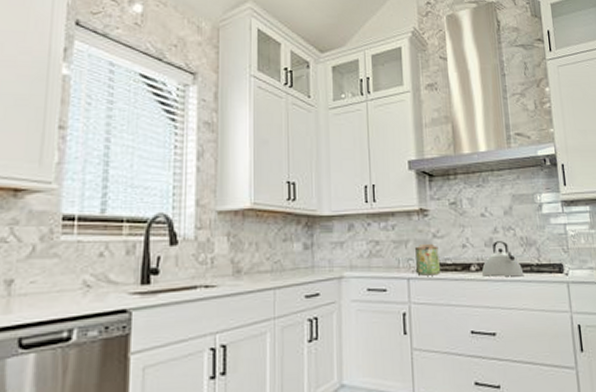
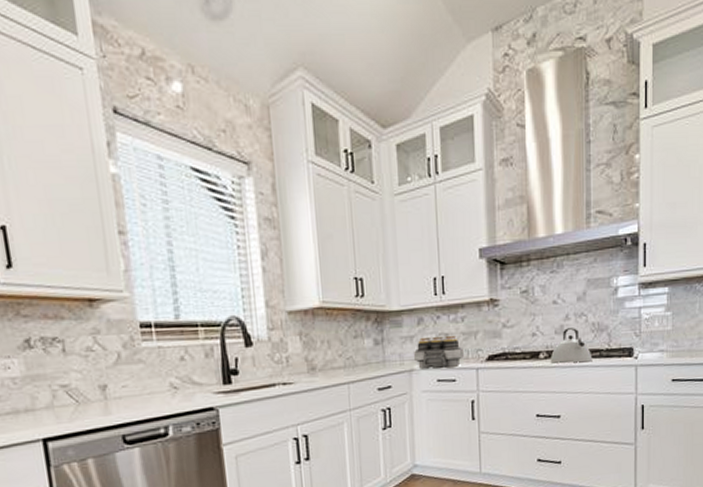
spice rack: none [343,243,394,278] -> present [413,336,464,370]
canister: present [415,244,441,276] -> none [485,334,510,366]

